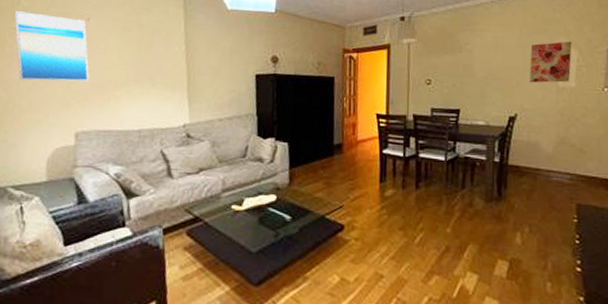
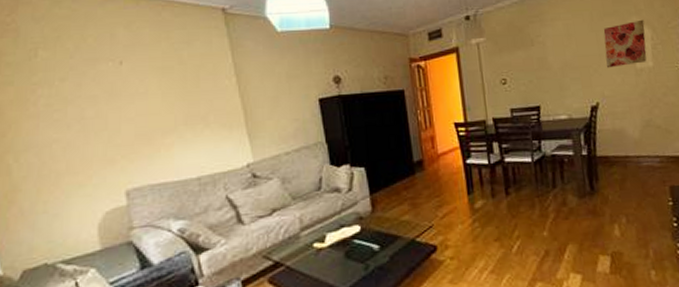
wall art: present [14,11,90,82] -> none [32,63,133,141]

